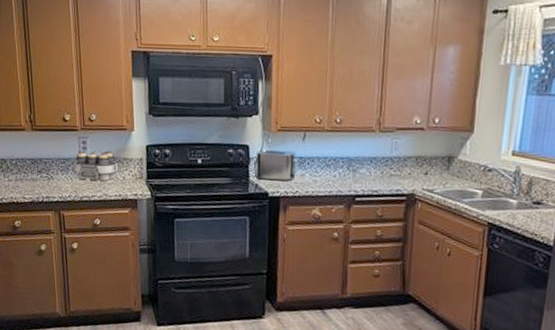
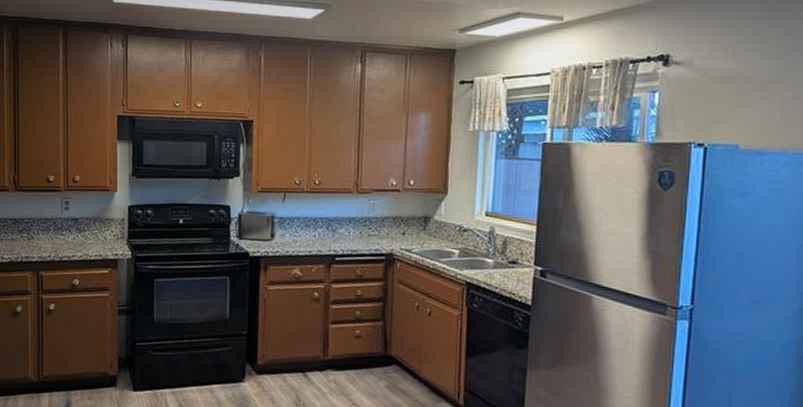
spice rack: present [73,150,119,181] -> none [54,210,100,241]

